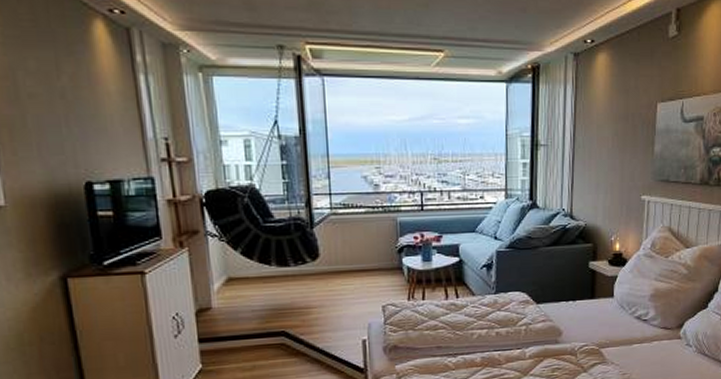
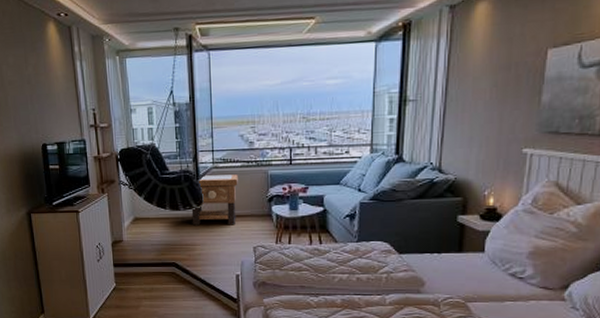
side table: none [304,222,362,285] -> present [191,174,238,226]

